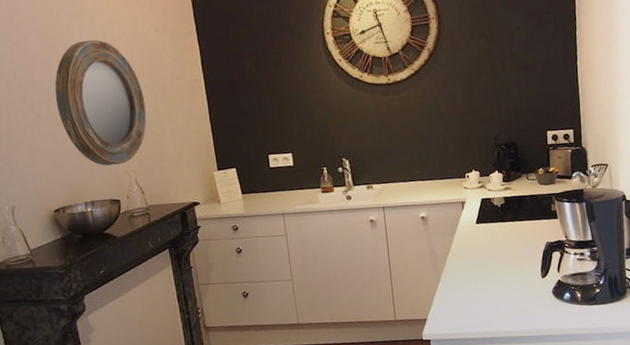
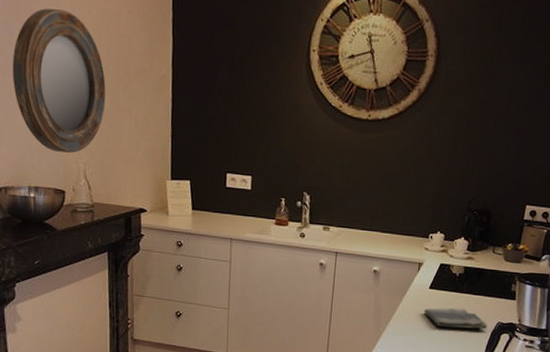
dish towel: none [475,235,538,257] -> present [423,308,487,330]

